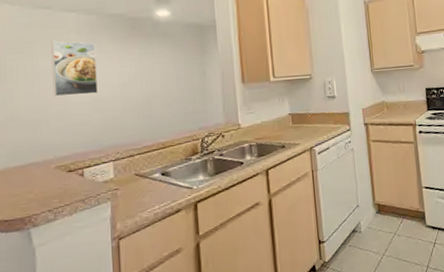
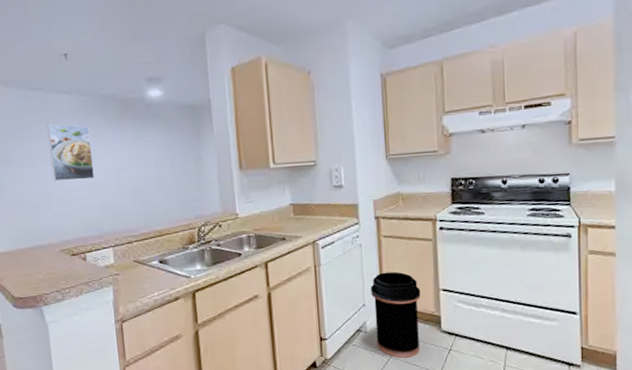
trash can: none [362,173,409,255] -> present [370,271,421,358]

